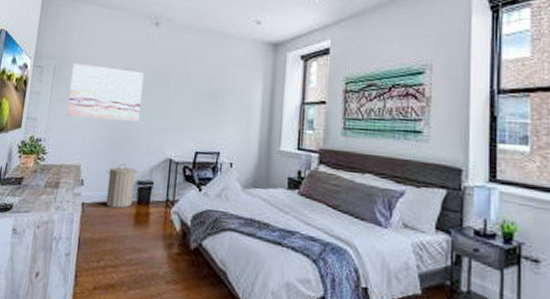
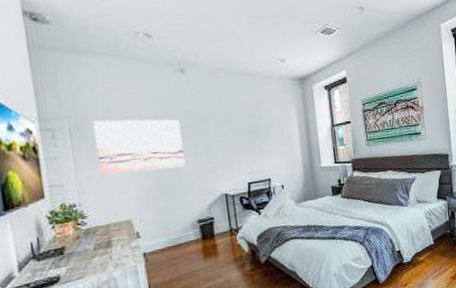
laundry hamper: present [106,163,138,209] -> none [162,207,197,250]

